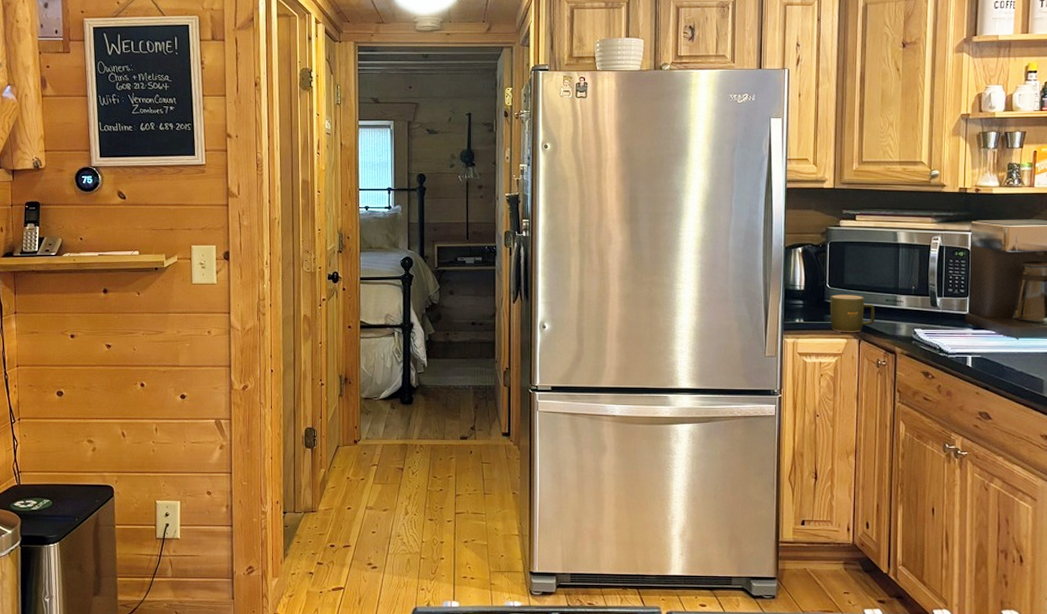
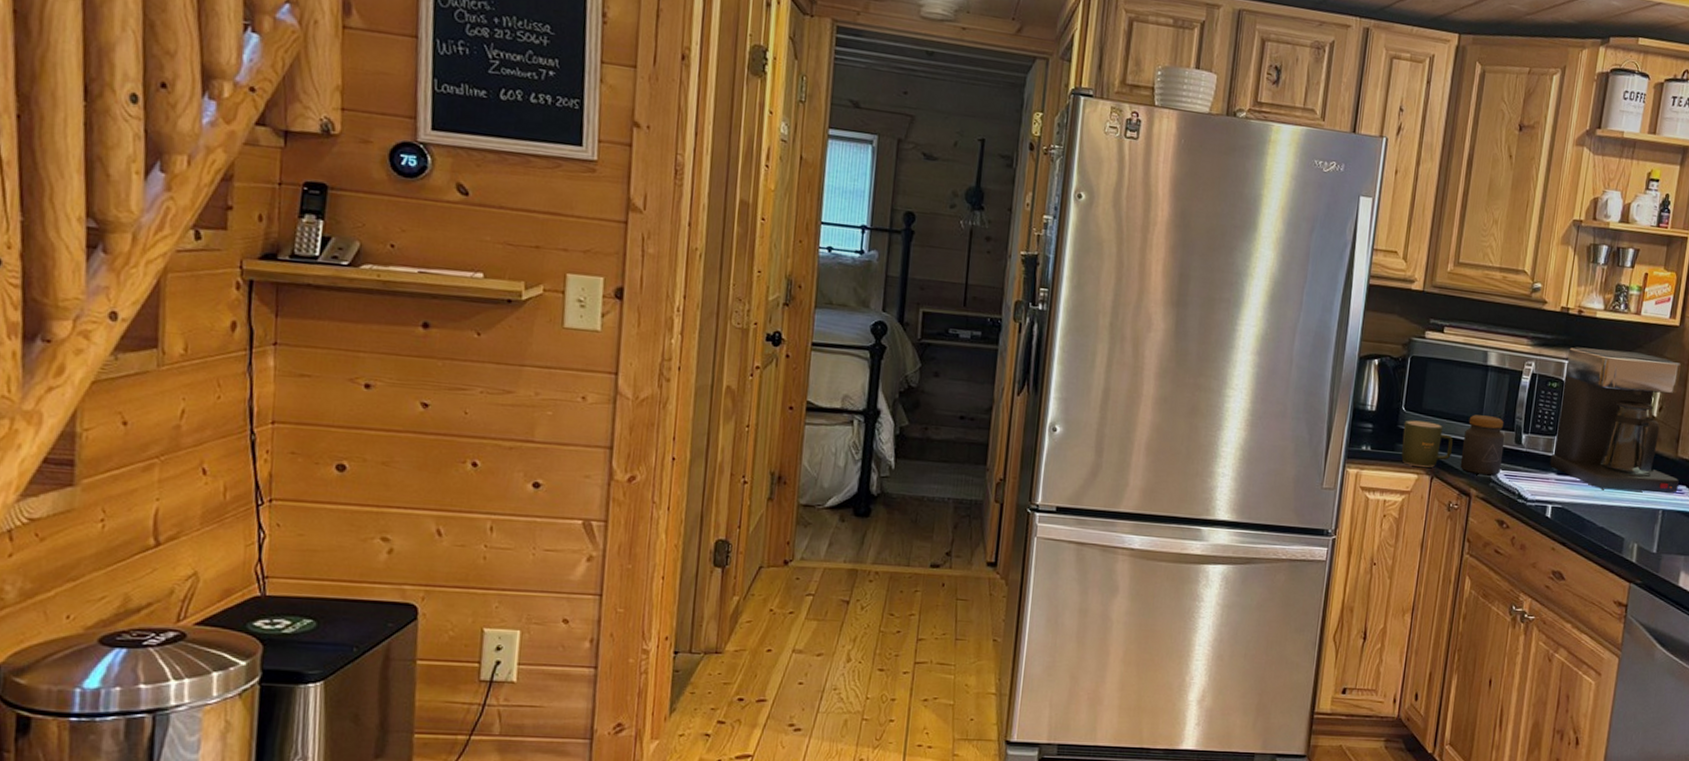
jar: none [883,285,921,336] -> present [1460,414,1505,477]

